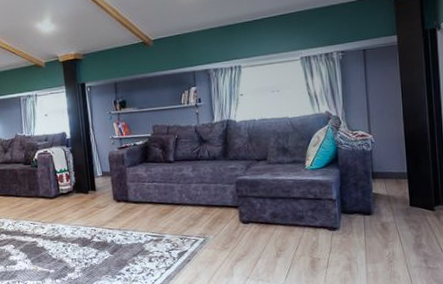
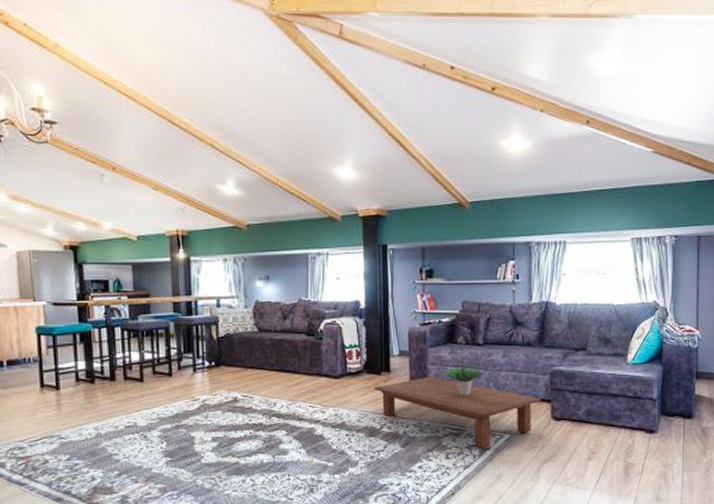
coffee table: none [83,192,230,252] -> present [374,377,541,449]
potted plant: none [141,155,179,207] -> present [443,336,486,396]

